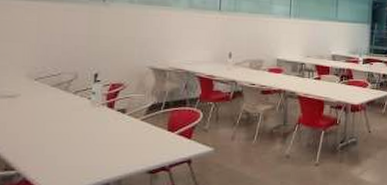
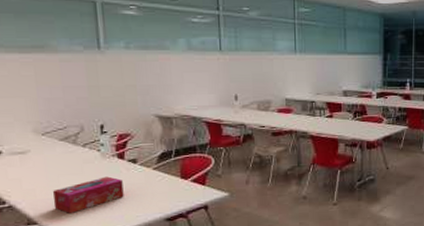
tissue box: none [35,125,109,161] -> present [53,176,124,213]

